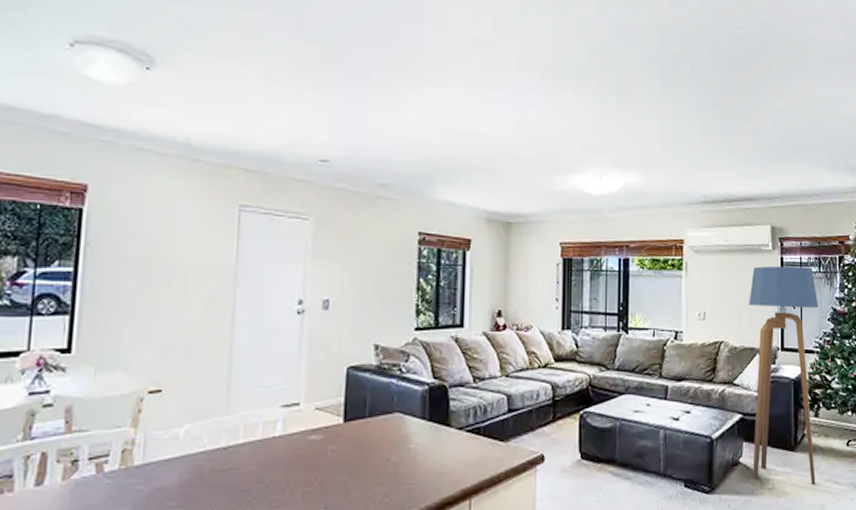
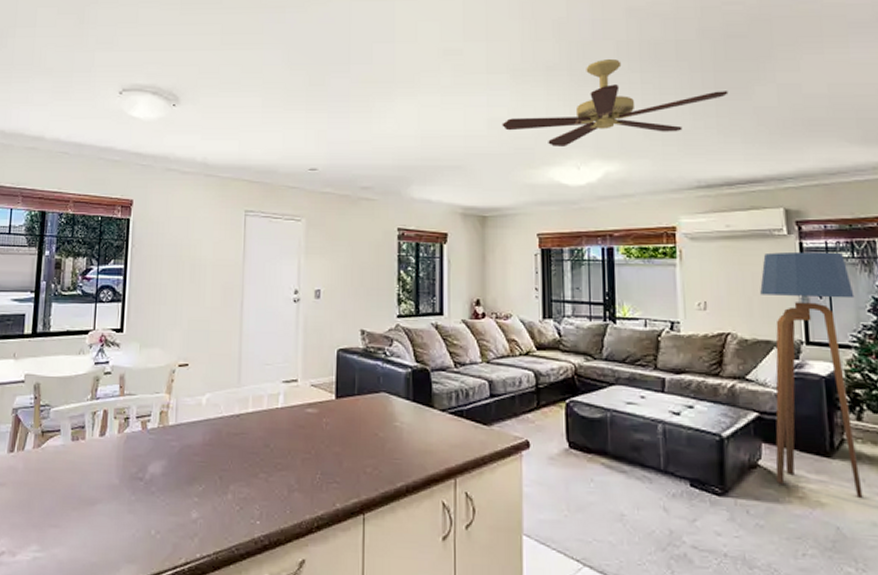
ceiling fan: none [530,68,733,154] -> present [502,58,729,146]

